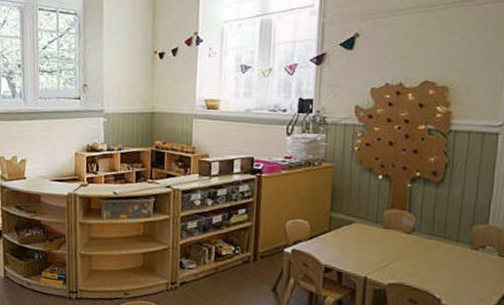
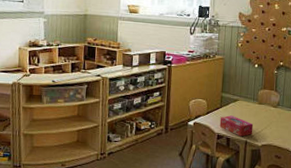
tissue box: none [327,242,377,271] -> present [219,115,254,137]

